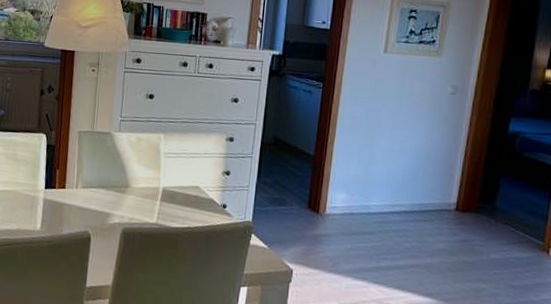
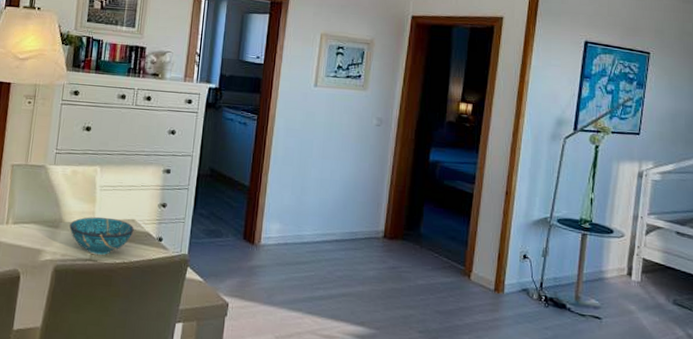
decorative bowl: none [136,183,199,221] -> present [69,217,134,256]

